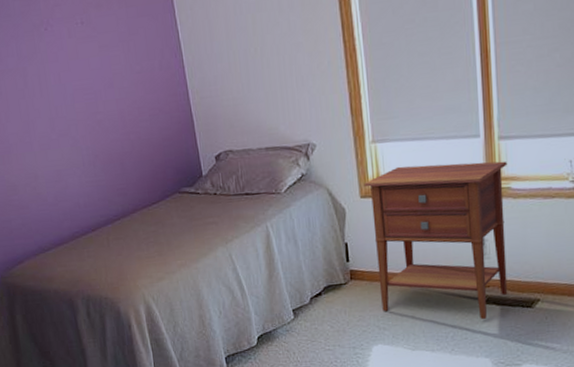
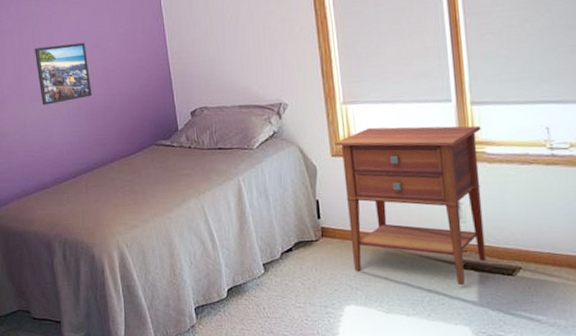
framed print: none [41,82,108,154] -> present [34,42,92,106]

